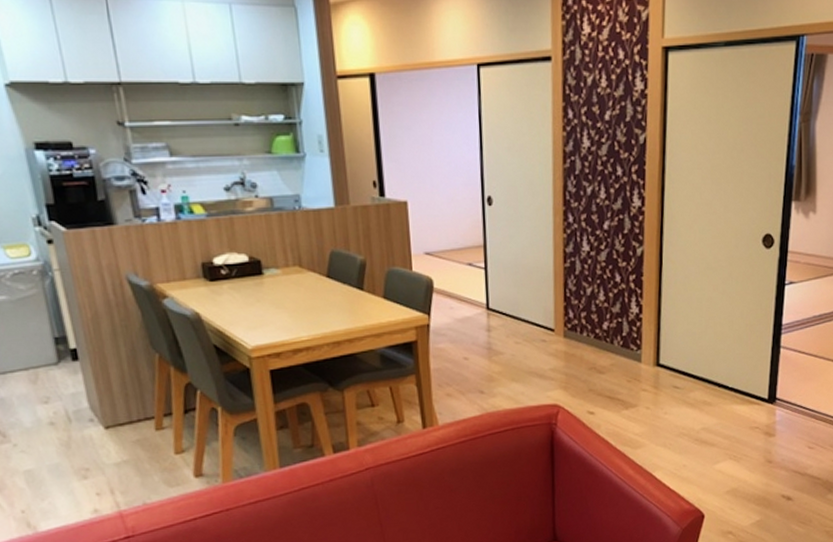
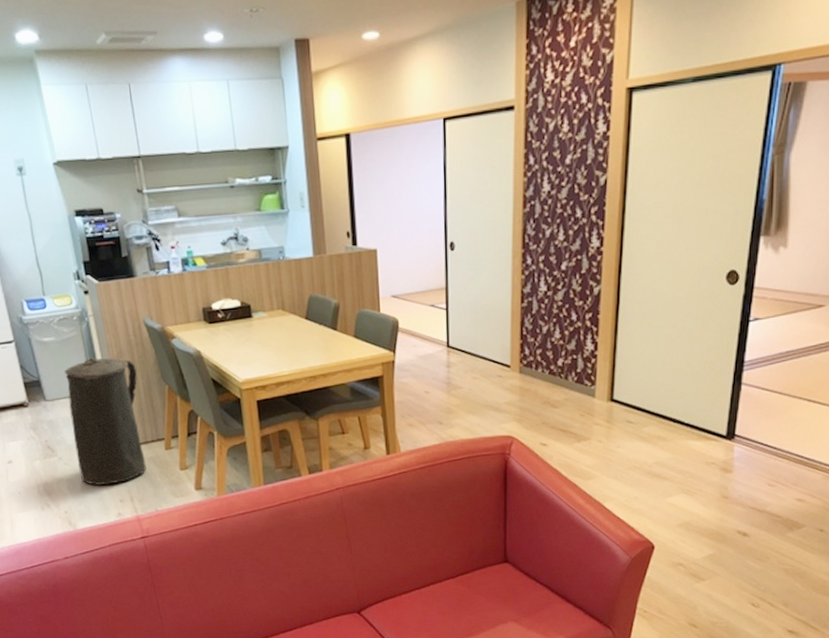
trash can: none [20,320,131,477] -> present [64,357,146,486]

